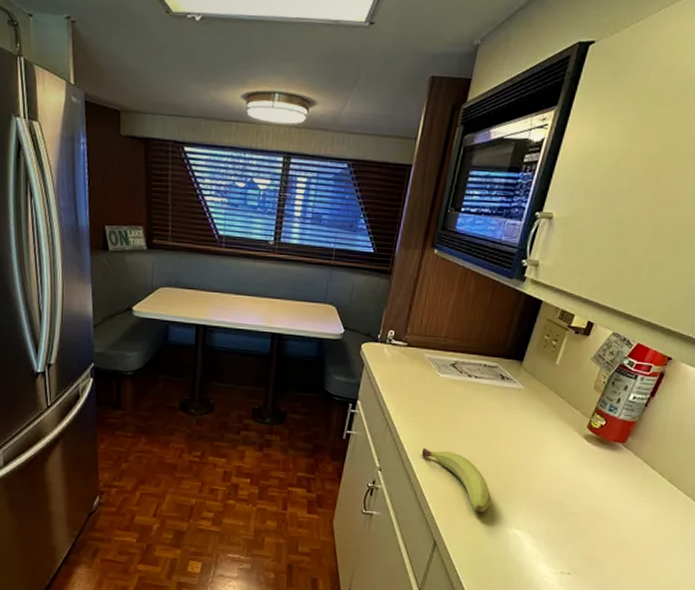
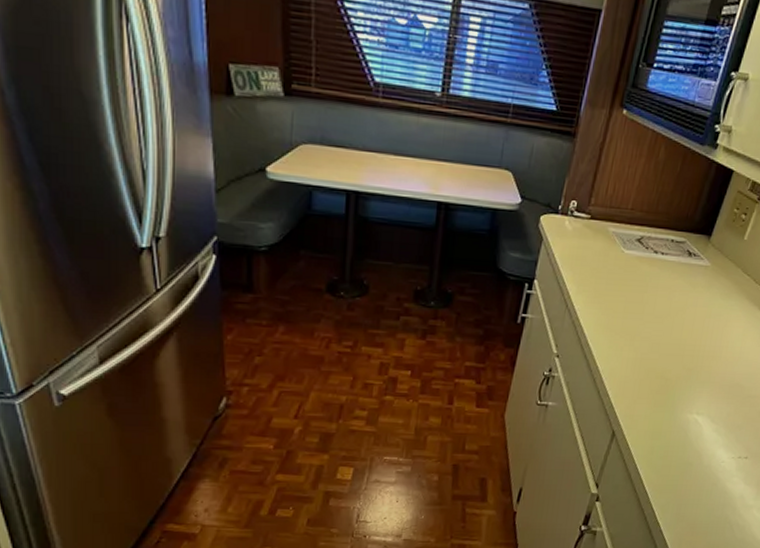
fruit: present [421,448,492,513] -> none [602,332,674,399]

